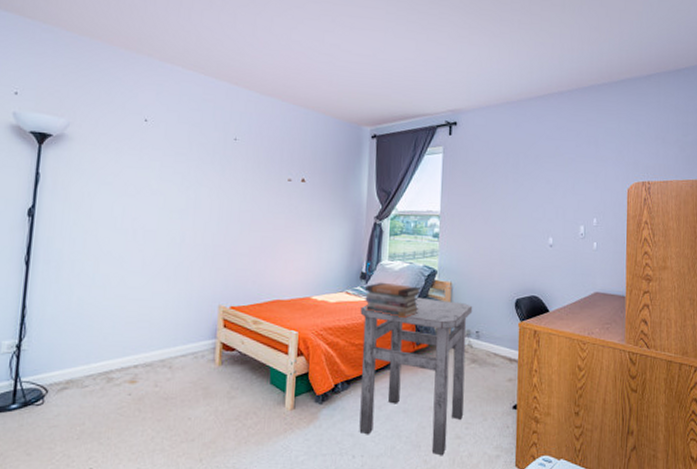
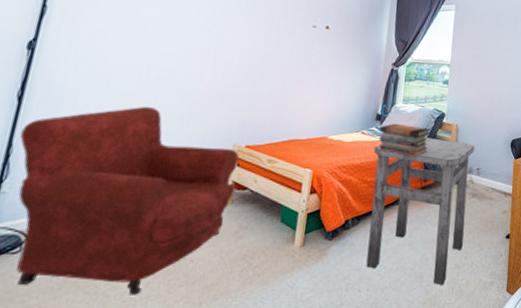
armchair: none [31,268,225,448] -> present [16,106,239,295]

